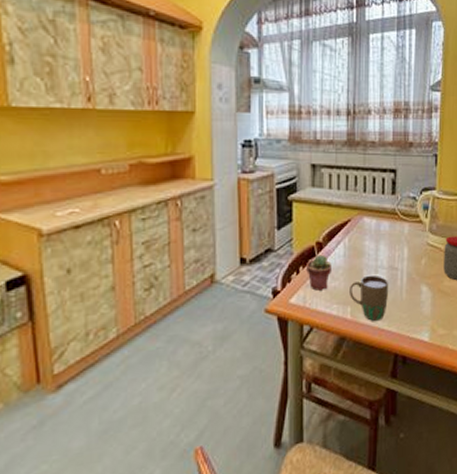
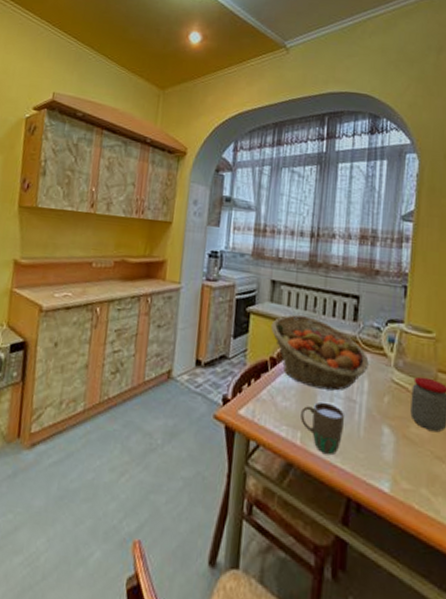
potted succulent: present [307,254,331,291] -> none [258,370,284,408]
fruit basket: none [314,196,407,264] -> present [271,314,369,391]

